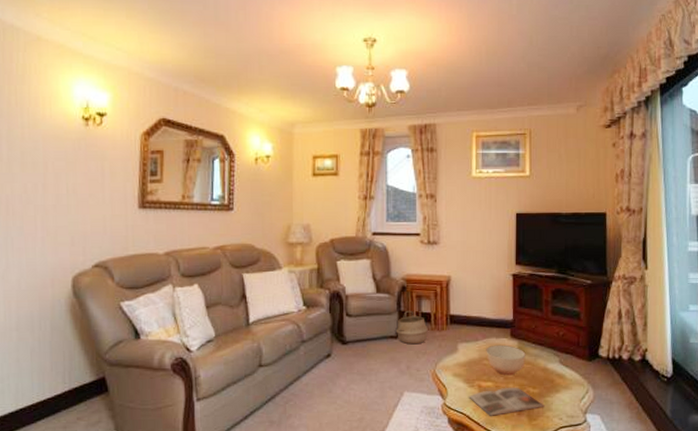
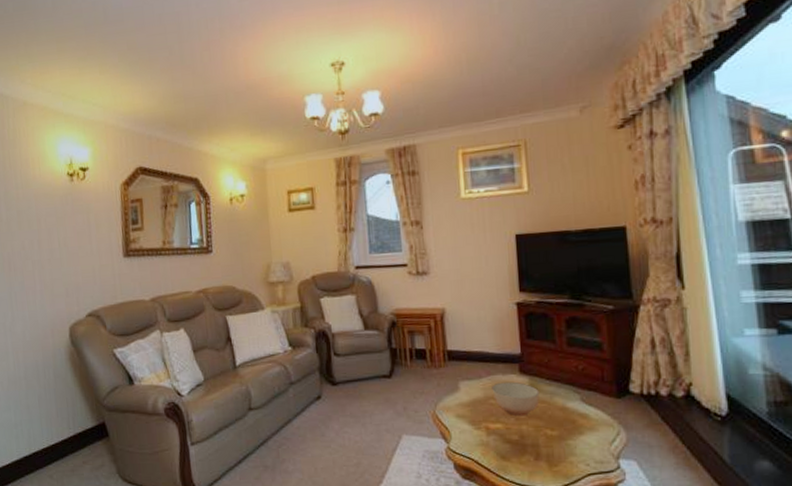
woven basket: present [395,310,428,345] -> none [388,347,424,384]
magazine: present [469,387,545,416] -> none [475,429,567,461]

